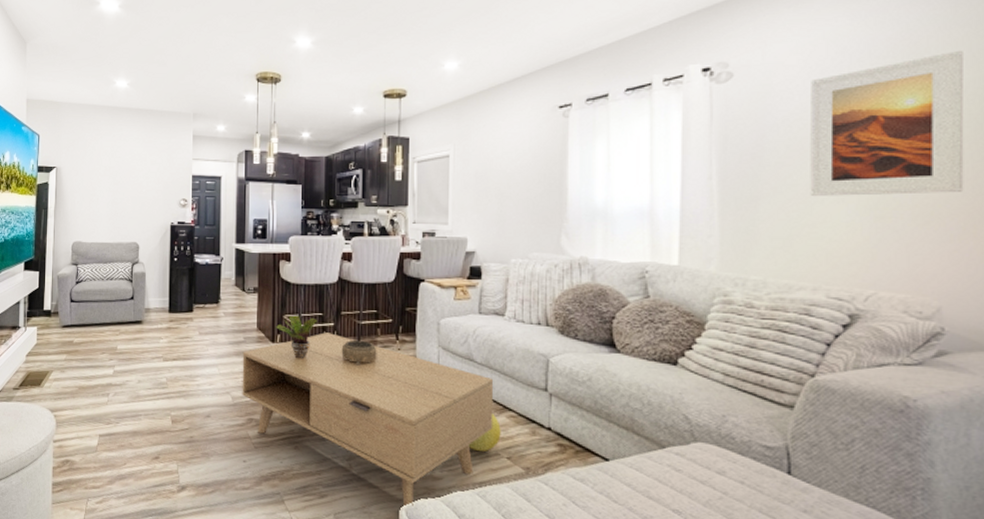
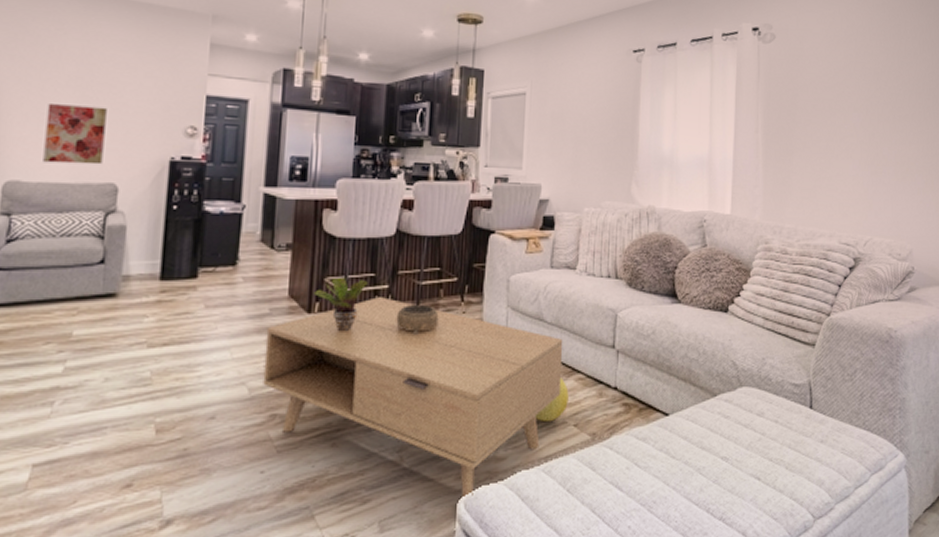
wall art: none [94,188,129,229] -> present [43,104,107,165]
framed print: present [810,51,964,196] -> none [828,36,927,154]

